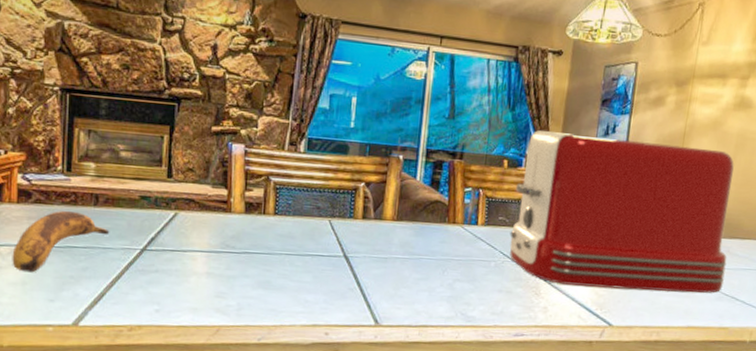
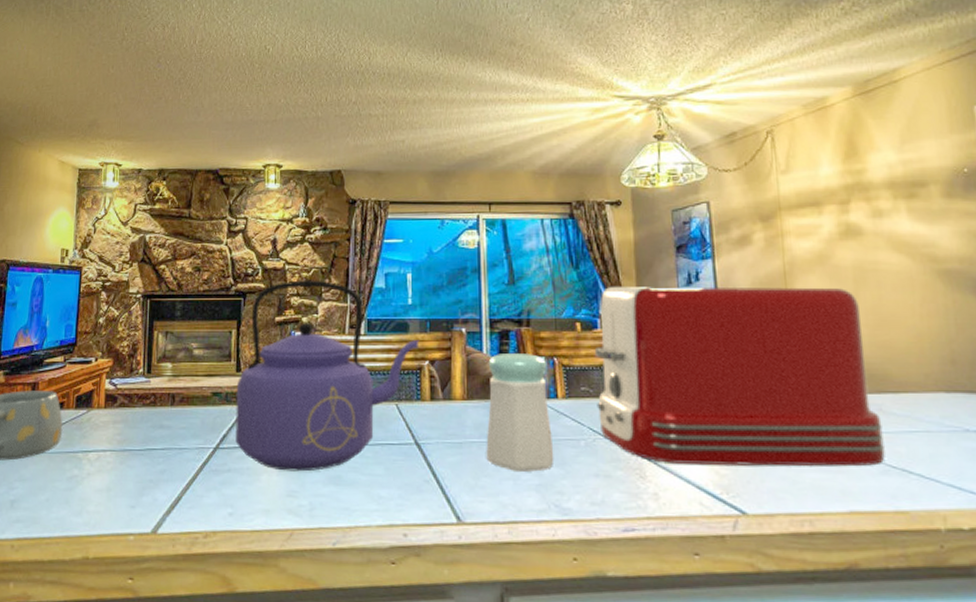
banana: present [12,210,110,273] -> none [99,412,185,478]
kettle: none [164,91,358,276] -> present [235,280,420,472]
salt shaker: none [407,181,473,286] -> present [486,354,554,472]

